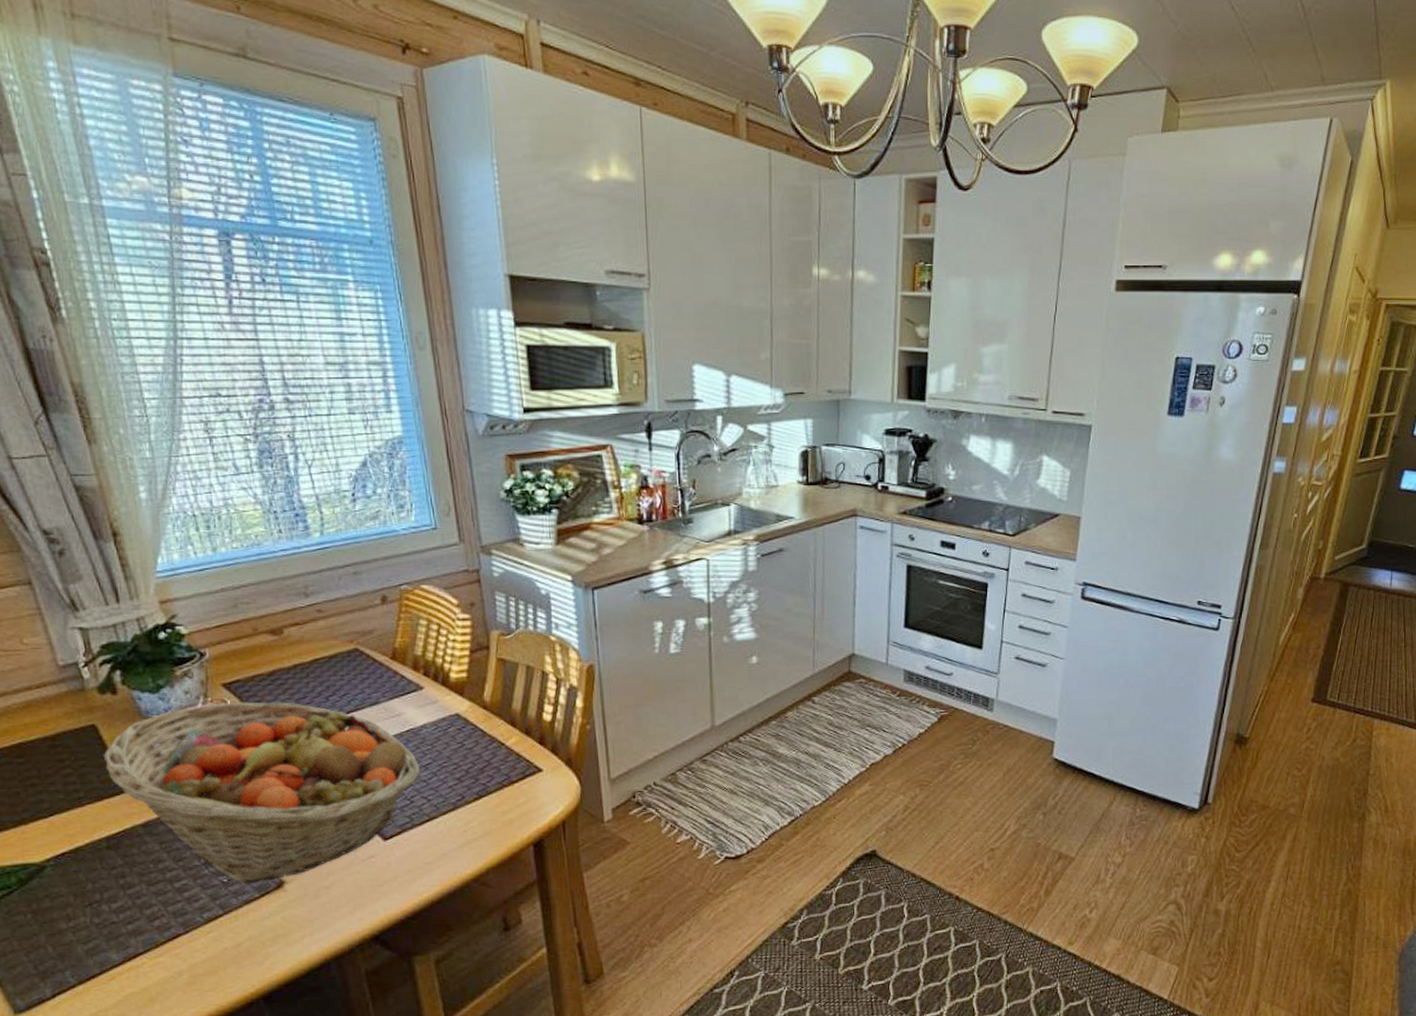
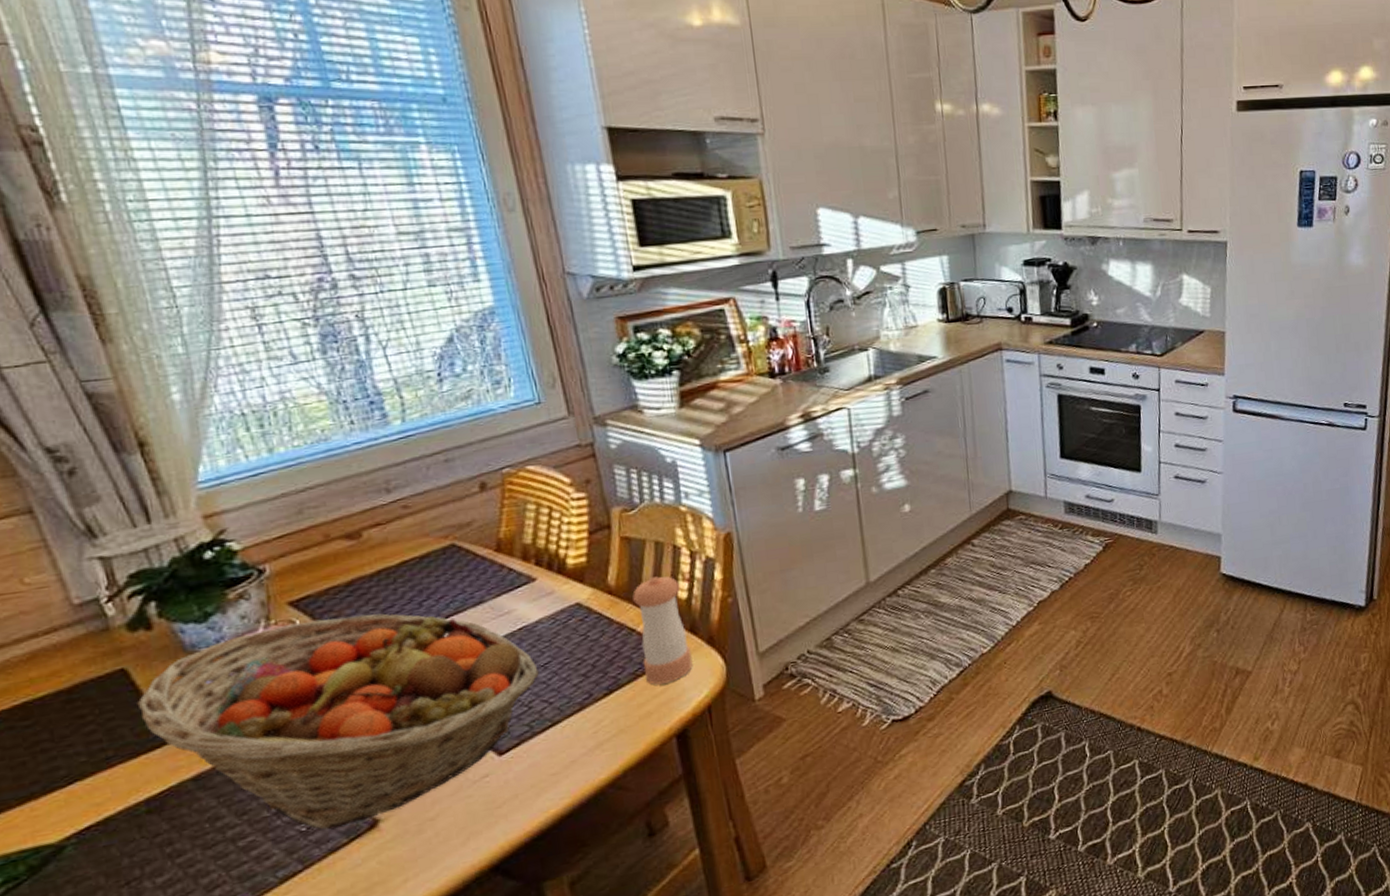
pepper shaker: none [504,698,552,796] -> present [632,576,693,685]

